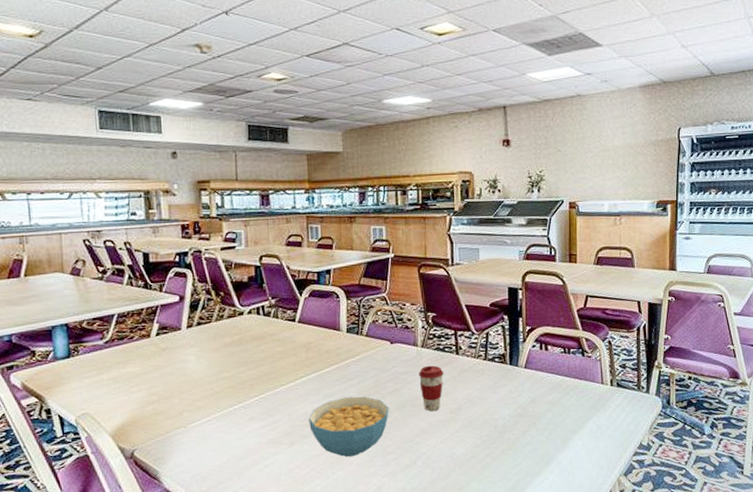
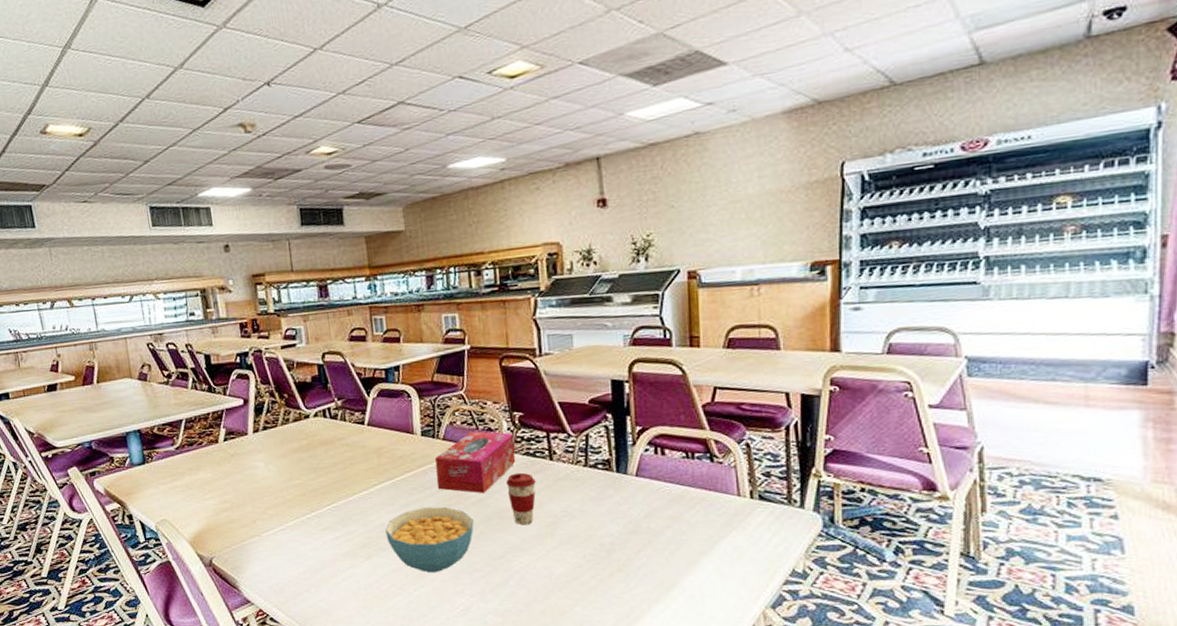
tissue box: none [358,329,428,384] -> present [435,431,516,493]

